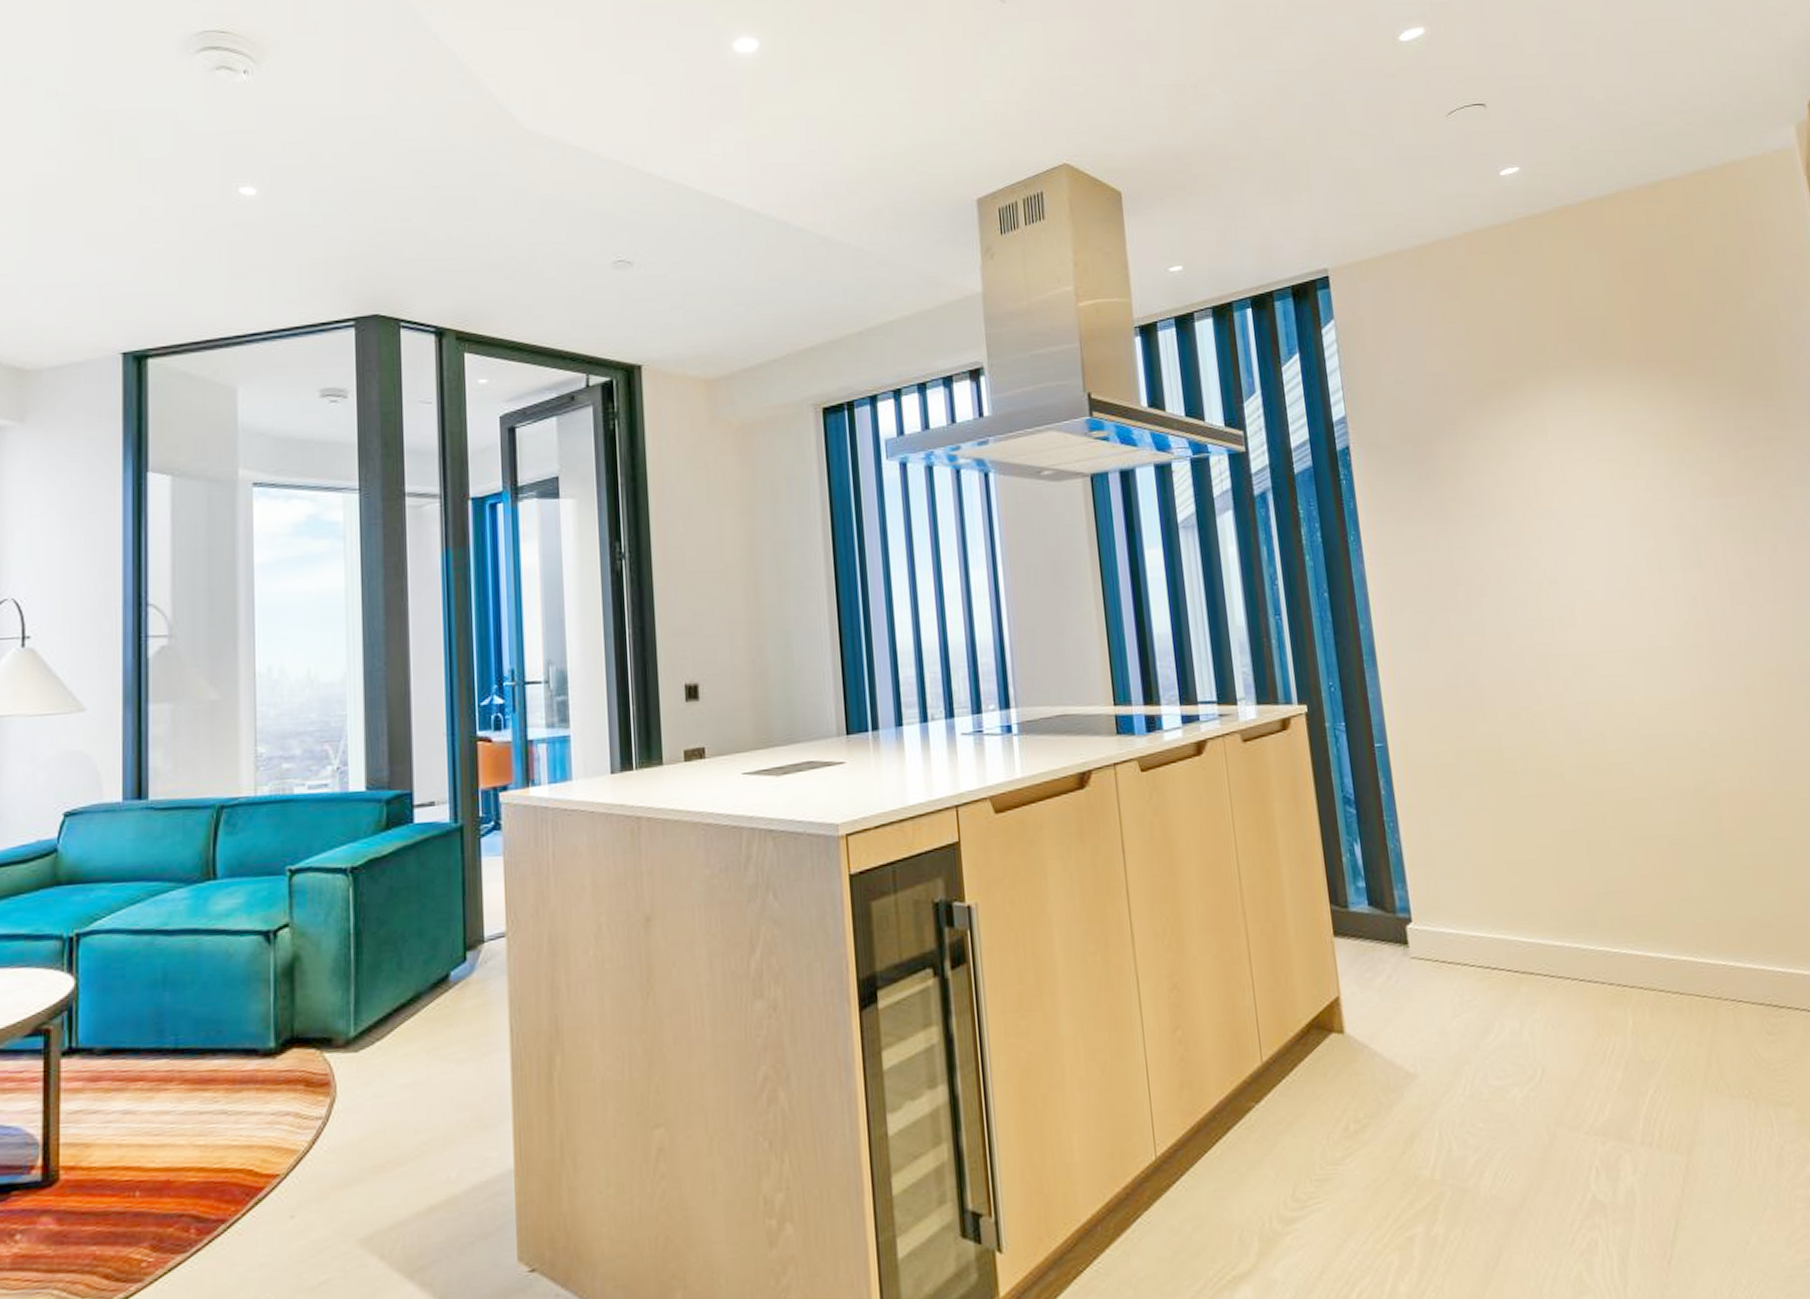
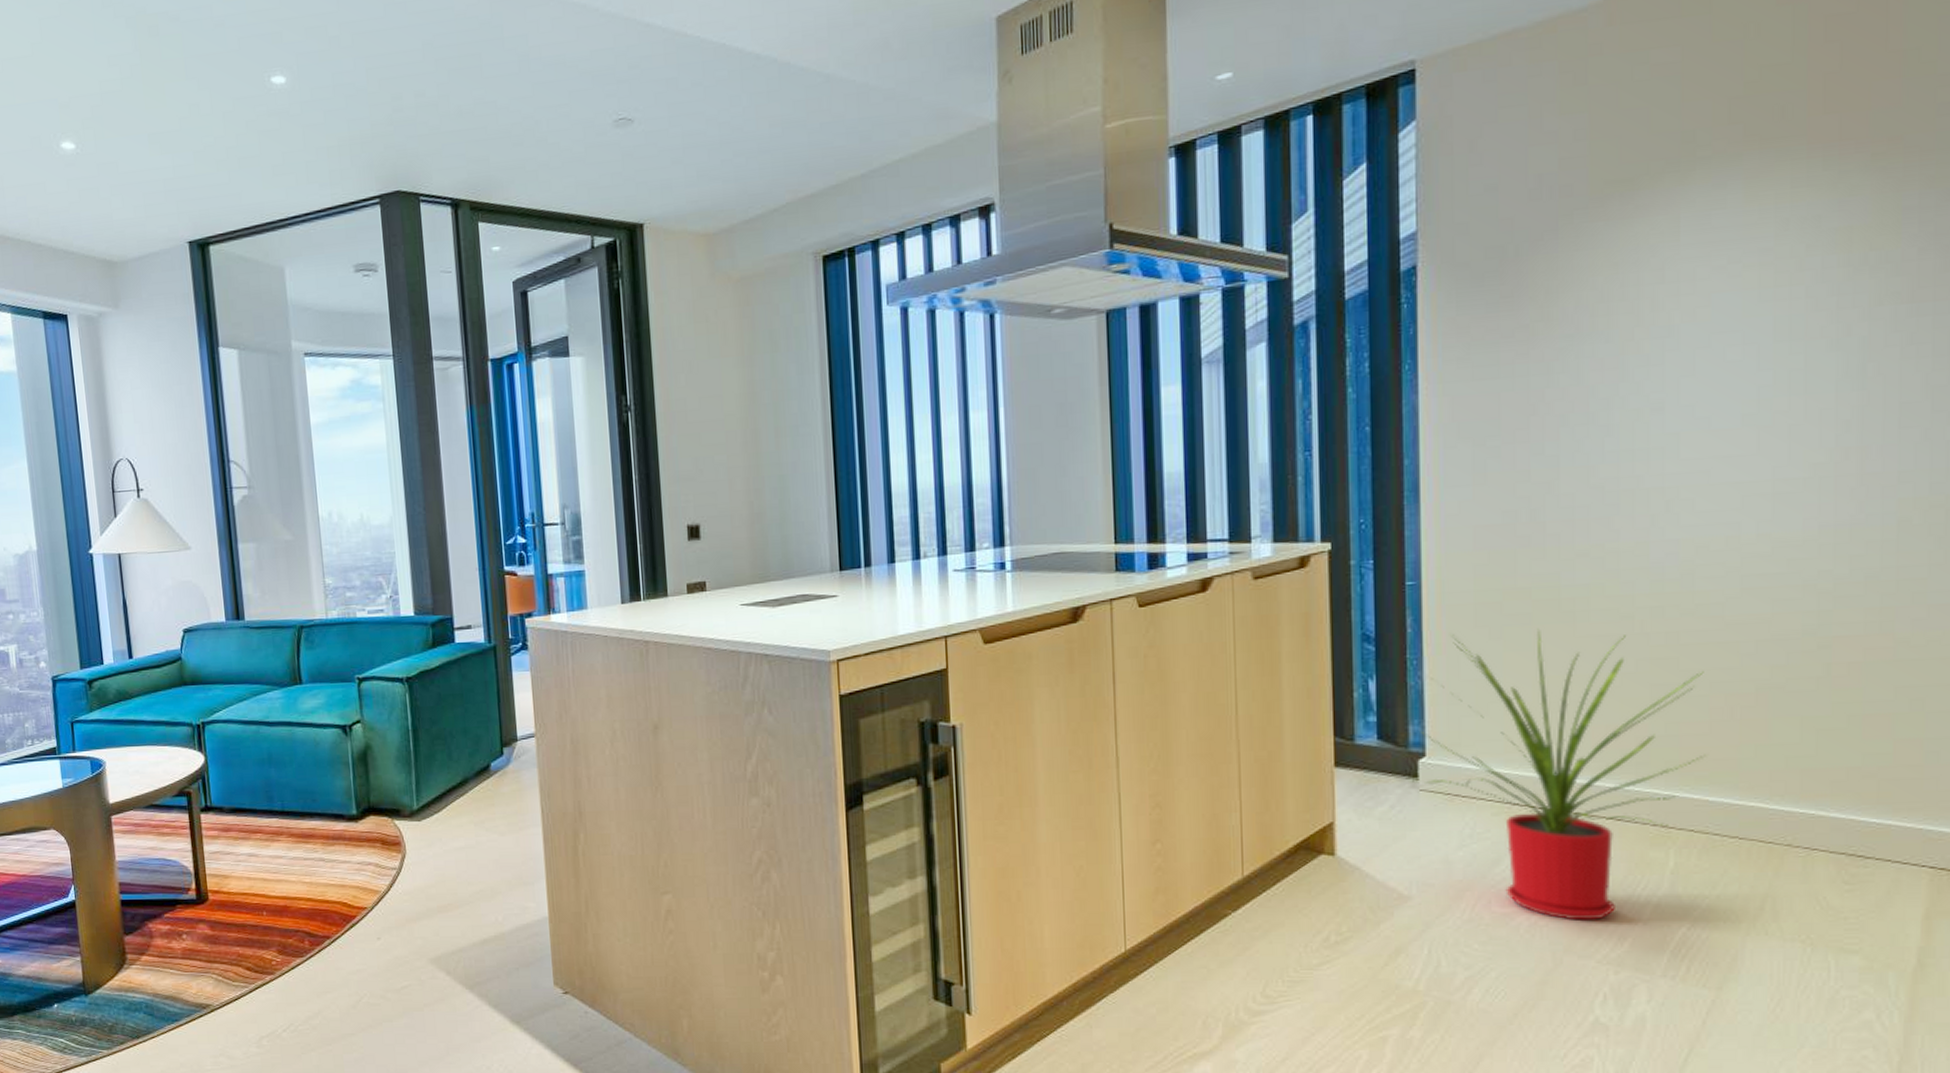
house plant: none [1405,788,1641,1090] -> present [1420,628,1705,921]

